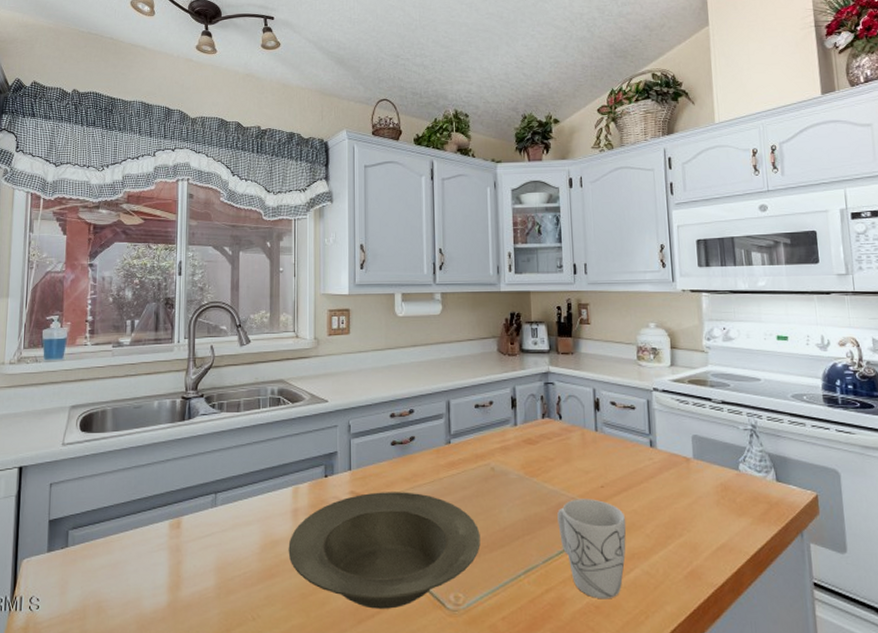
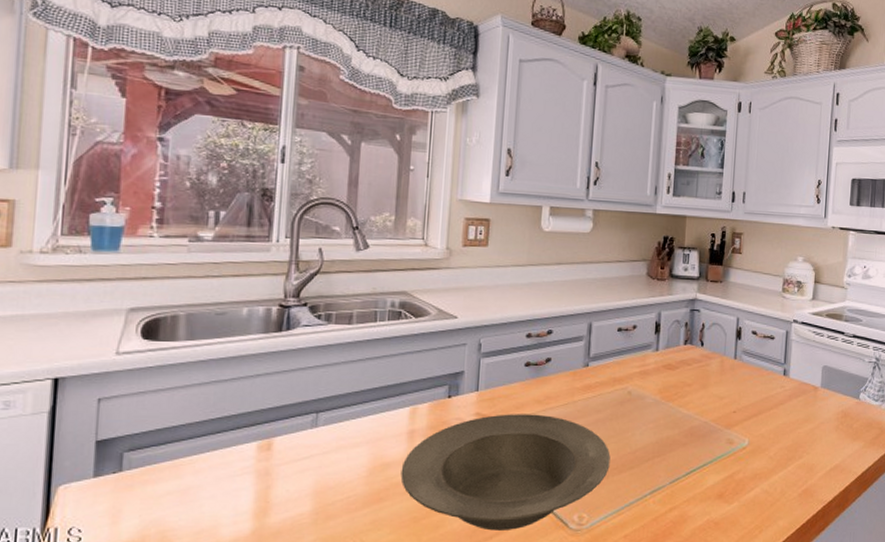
mug: present [557,499,627,599] -> none [688,423,753,516]

